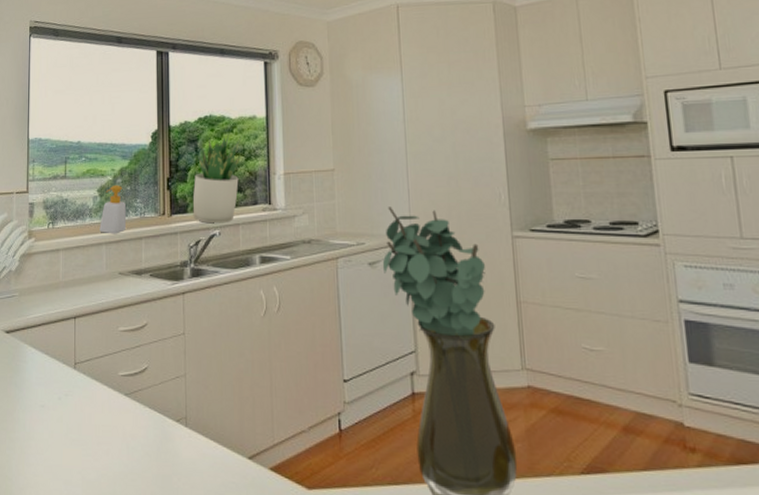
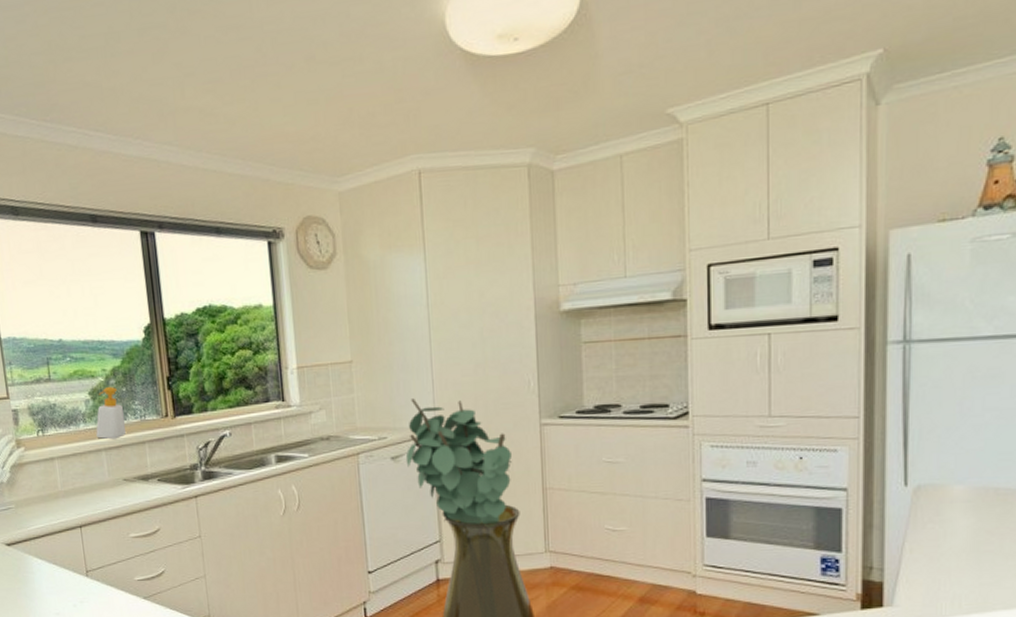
planter: present [192,134,242,224] -> none [197,326,248,424]

